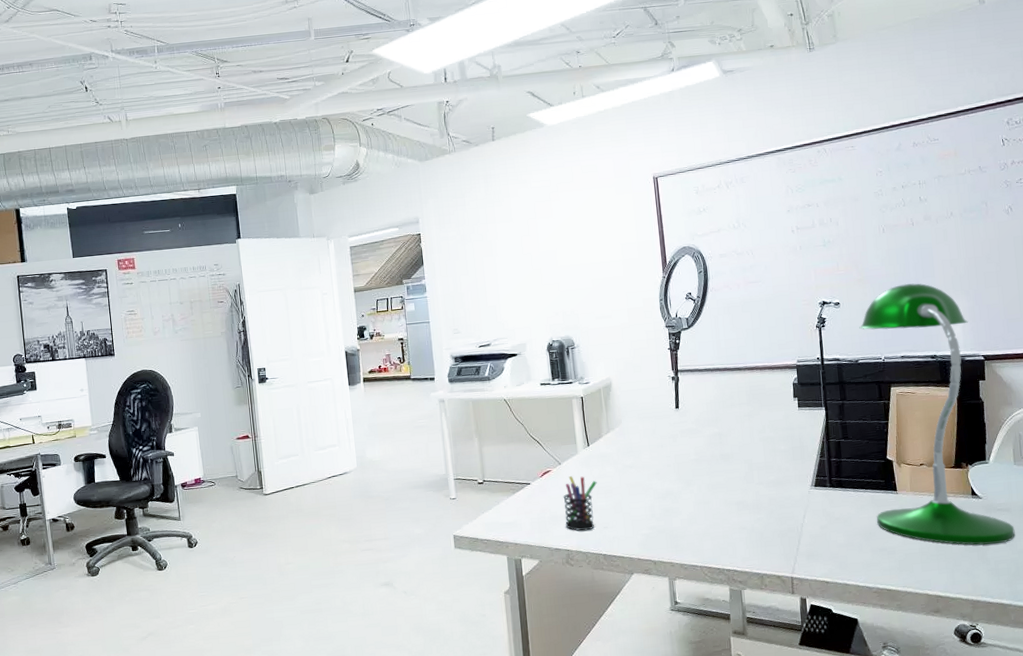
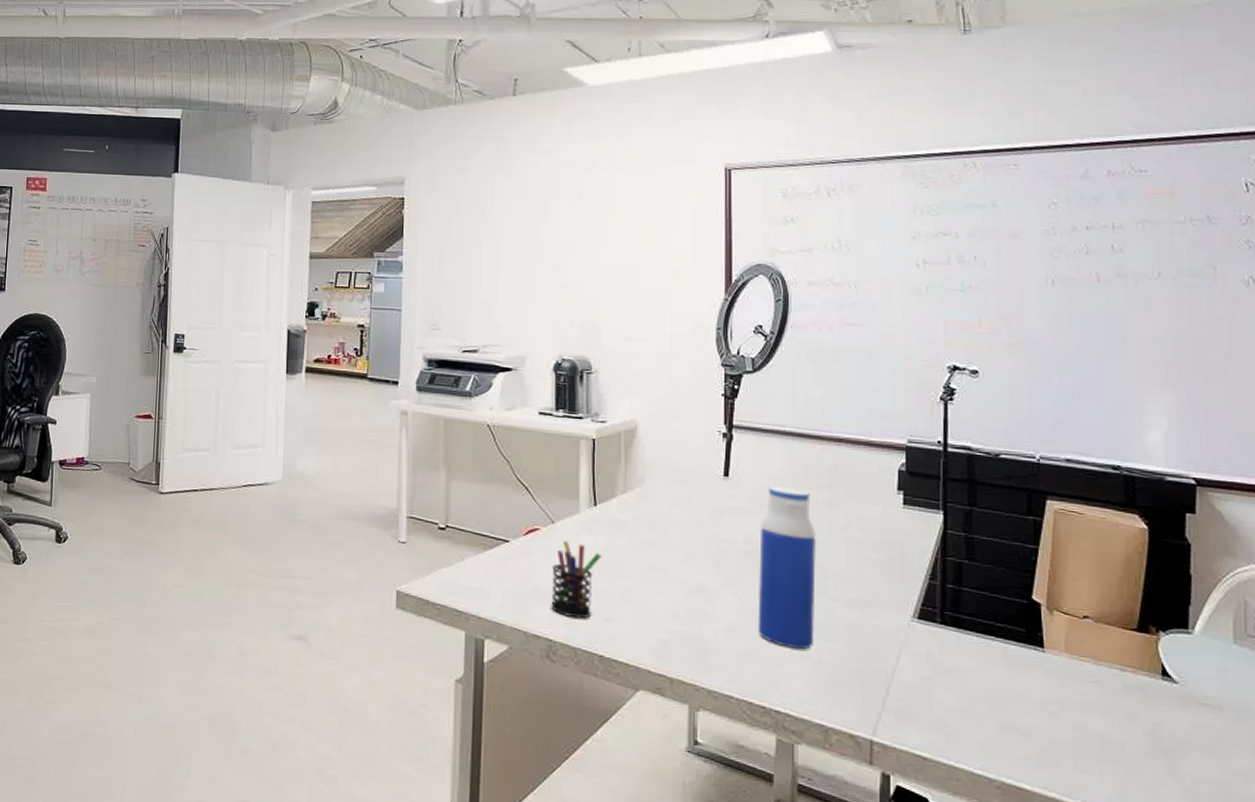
water bottle: none [704,408,748,523] -> present [758,486,817,649]
desk lamp: present [859,283,1015,545] -> none [1005,359,1228,755]

